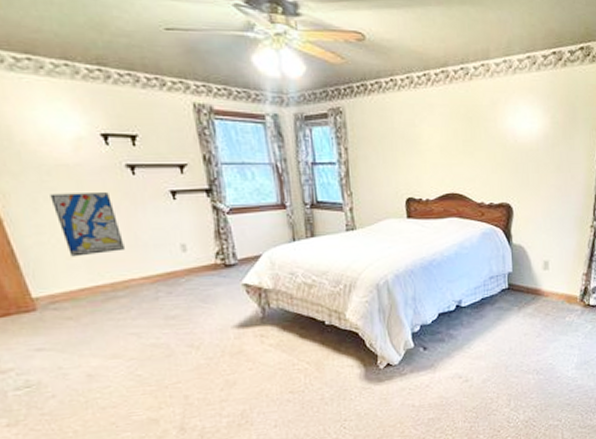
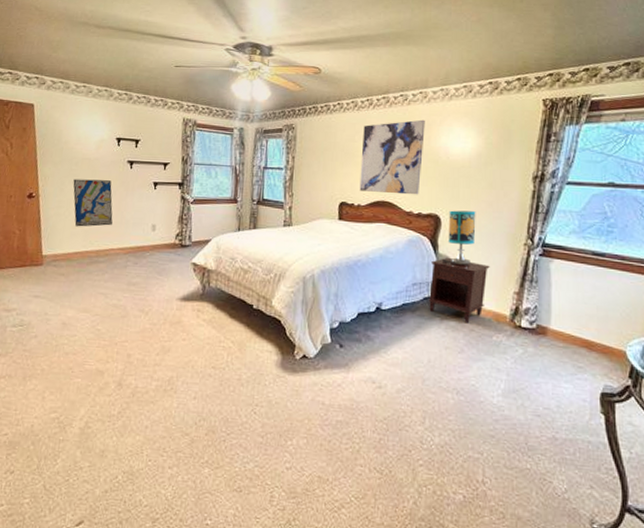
wall art: none [423,97,490,185] -> present [359,119,425,195]
nightstand: none [505,246,561,309] -> present [428,257,490,324]
table lamp: none [515,197,546,255] -> present [441,210,476,265]

